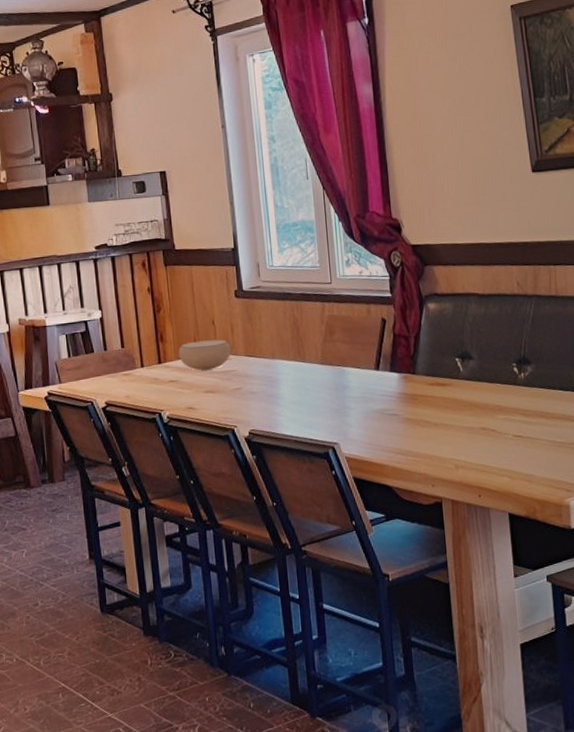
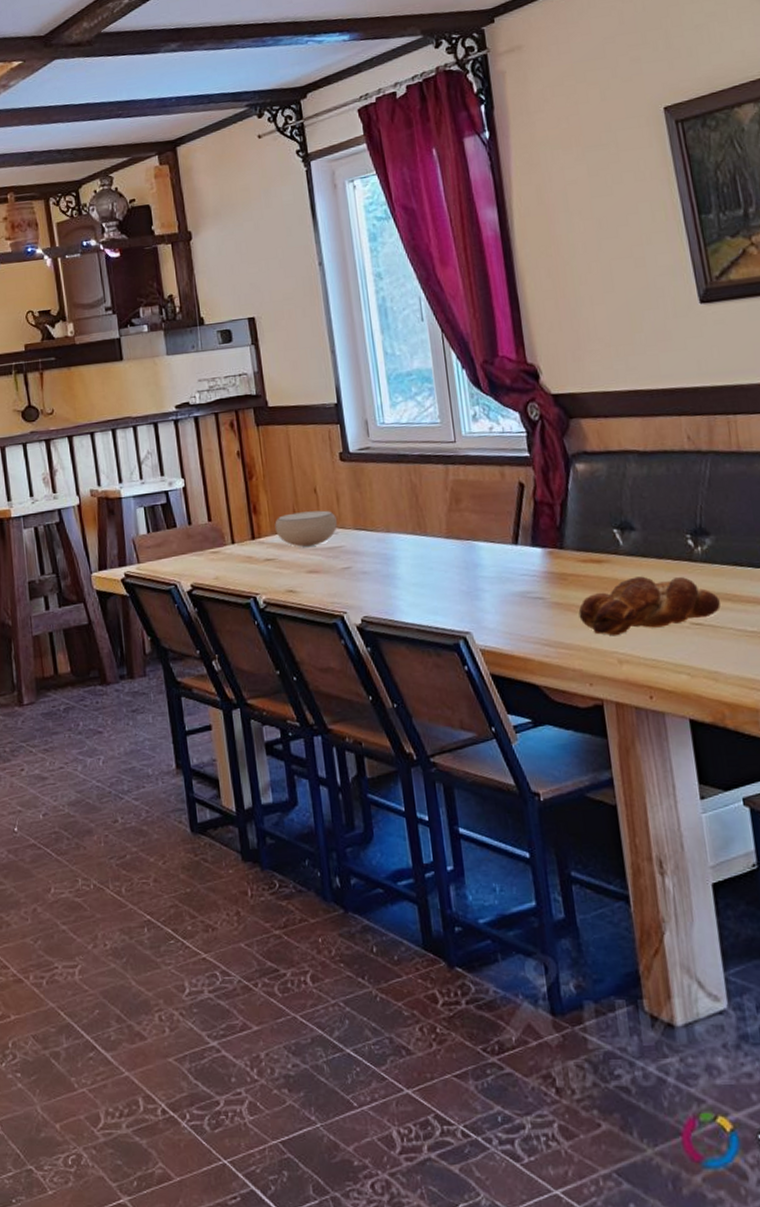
bread loaf: none [425,397,537,446] -> present [578,576,721,636]

